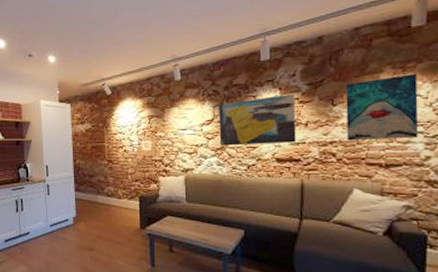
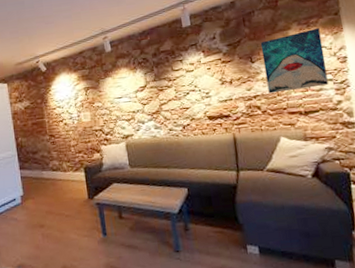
wall art: present [219,93,296,146] -> none [149,54,224,110]

